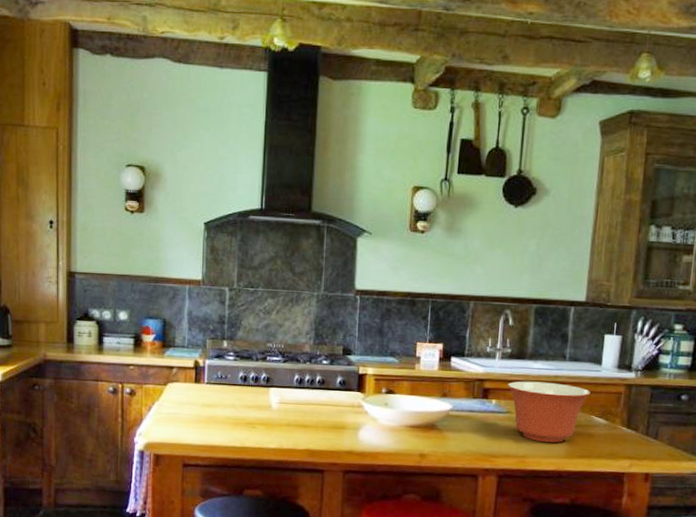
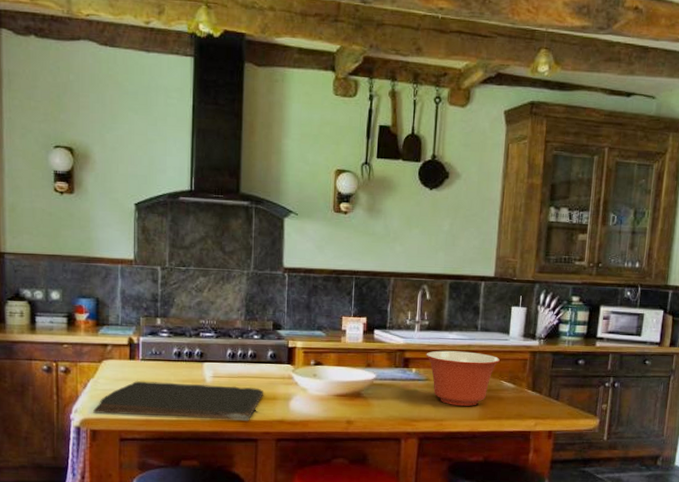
cutting board: none [156,404,332,452] -> present [92,380,264,422]

